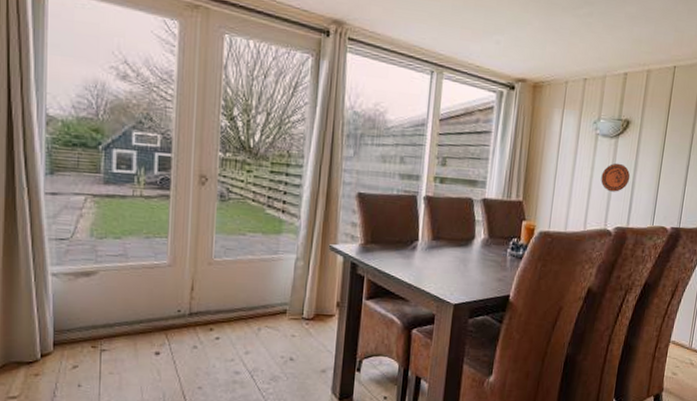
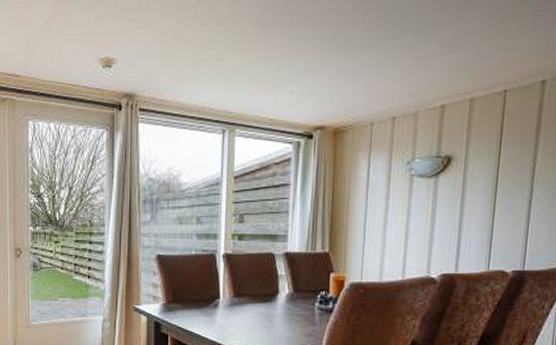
decorative plate: present [601,163,630,192] -> none [419,204,456,236]

